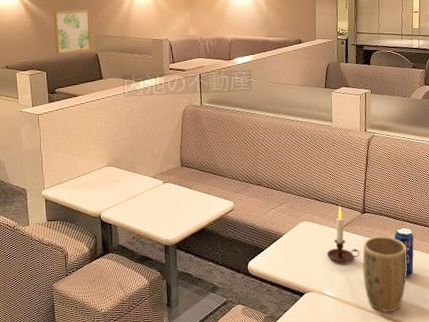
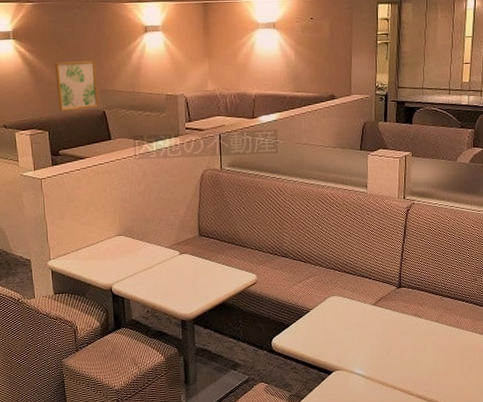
candle: present [327,206,360,262] -> none [357,280,394,340]
plant pot: present [362,236,407,312] -> none [396,312,446,392]
beverage can: present [394,227,414,277] -> none [433,303,454,356]

